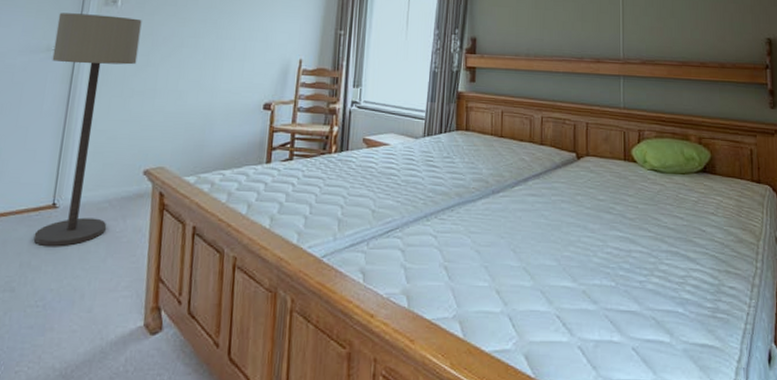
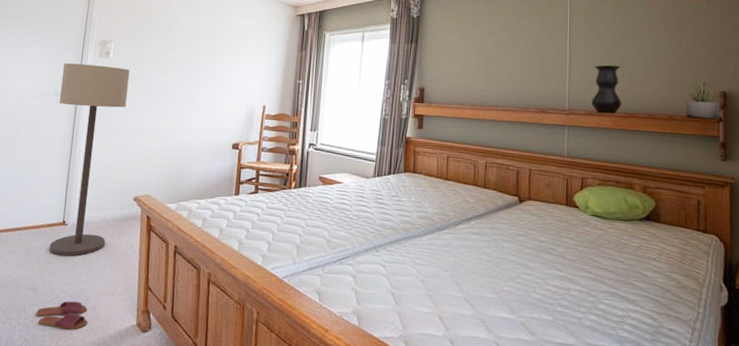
slippers: none [13,302,81,339] -> present [36,301,87,330]
vase: none [646,12,675,63] -> present [592,64,622,114]
succulent plant: none [735,28,767,67] -> present [686,81,720,120]

